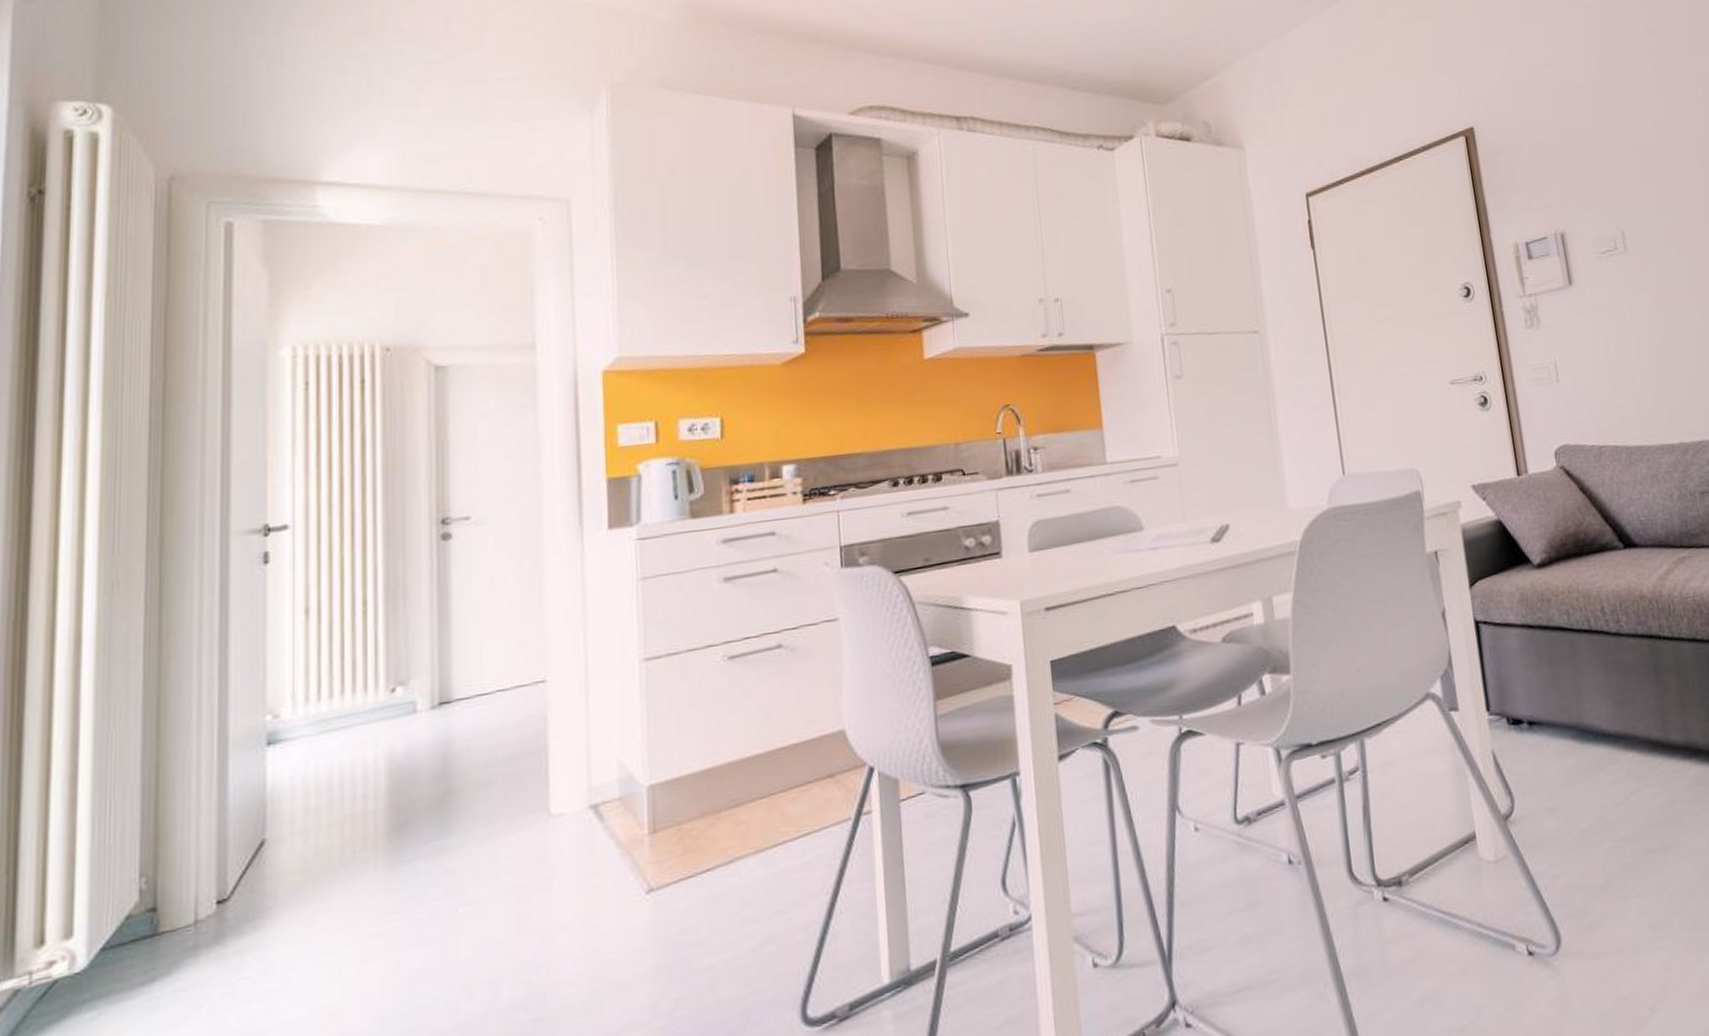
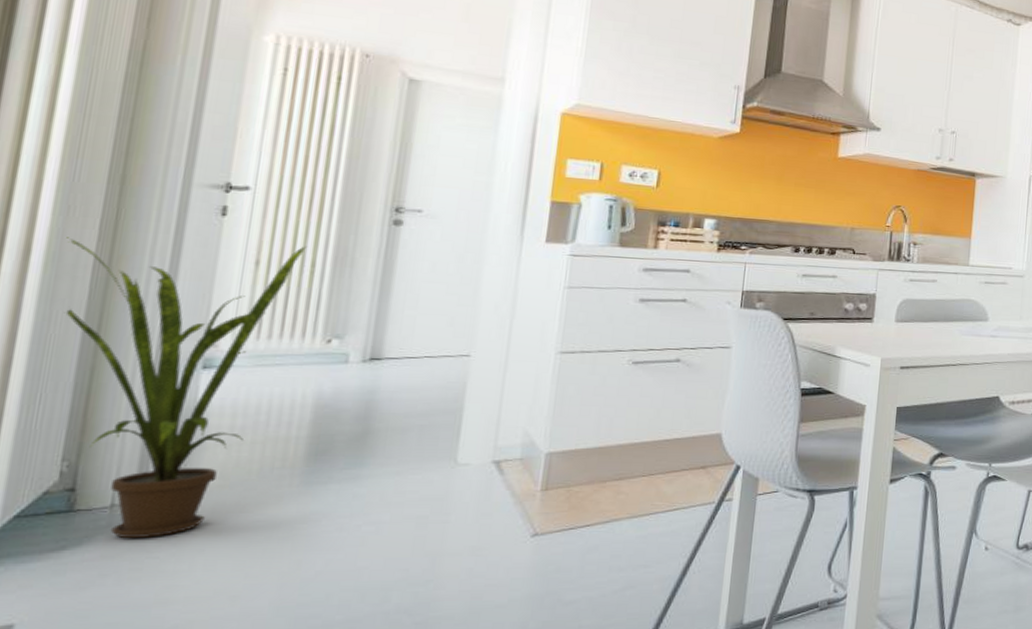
house plant: none [114,582,355,960] -> present [63,237,307,539]

